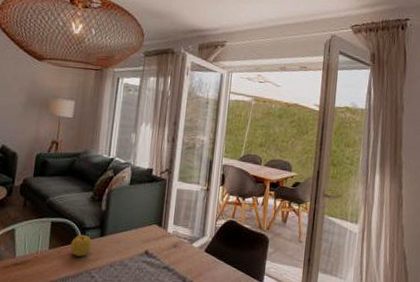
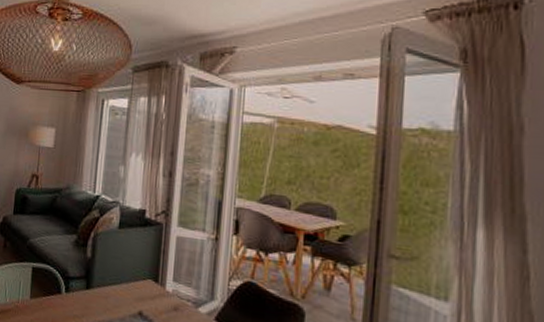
fruit: present [70,235,93,257] -> none [53,285,78,311]

